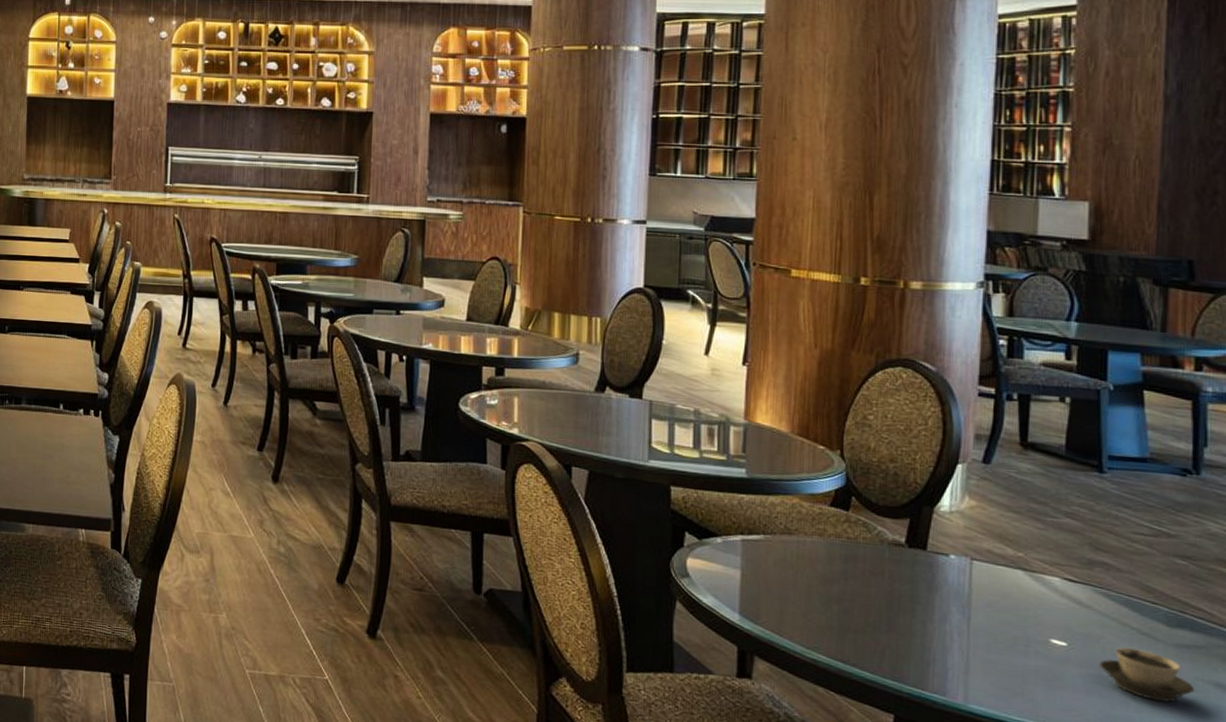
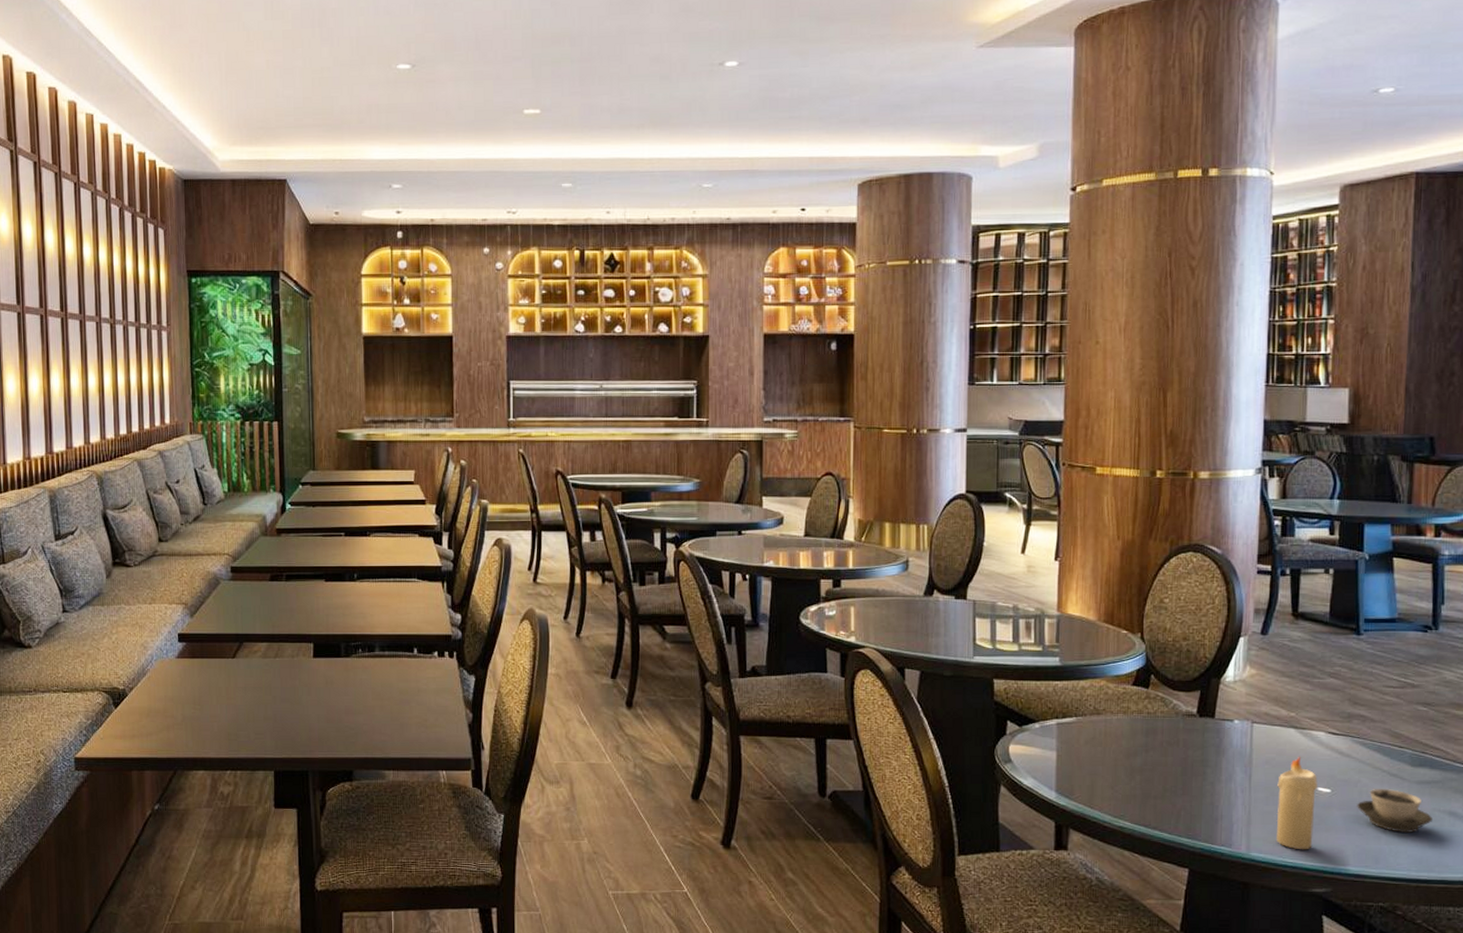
candle: none [1000,601,1051,709] -> present [1276,756,1318,850]

